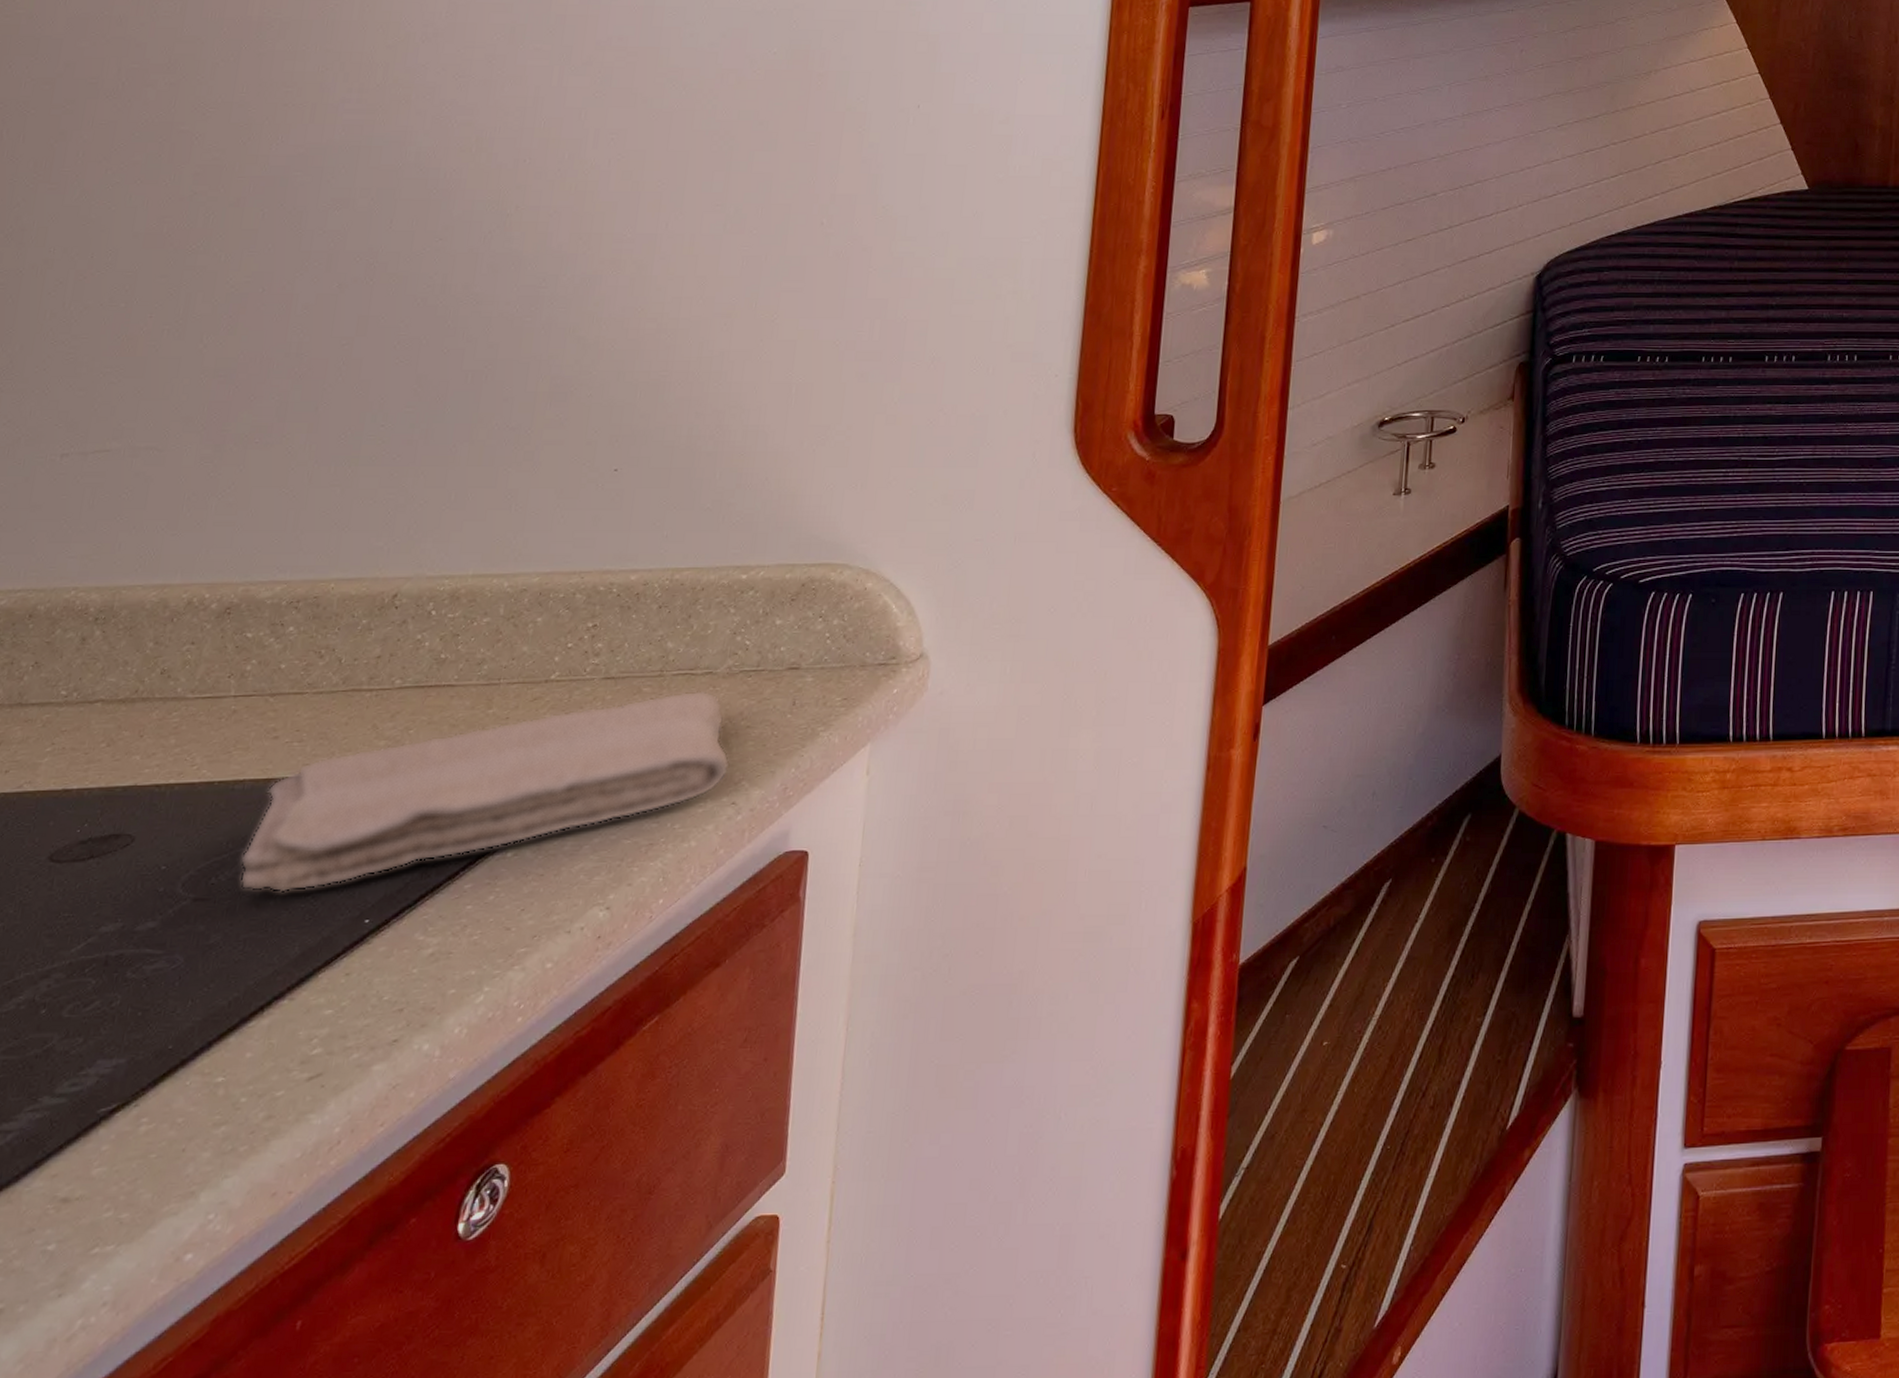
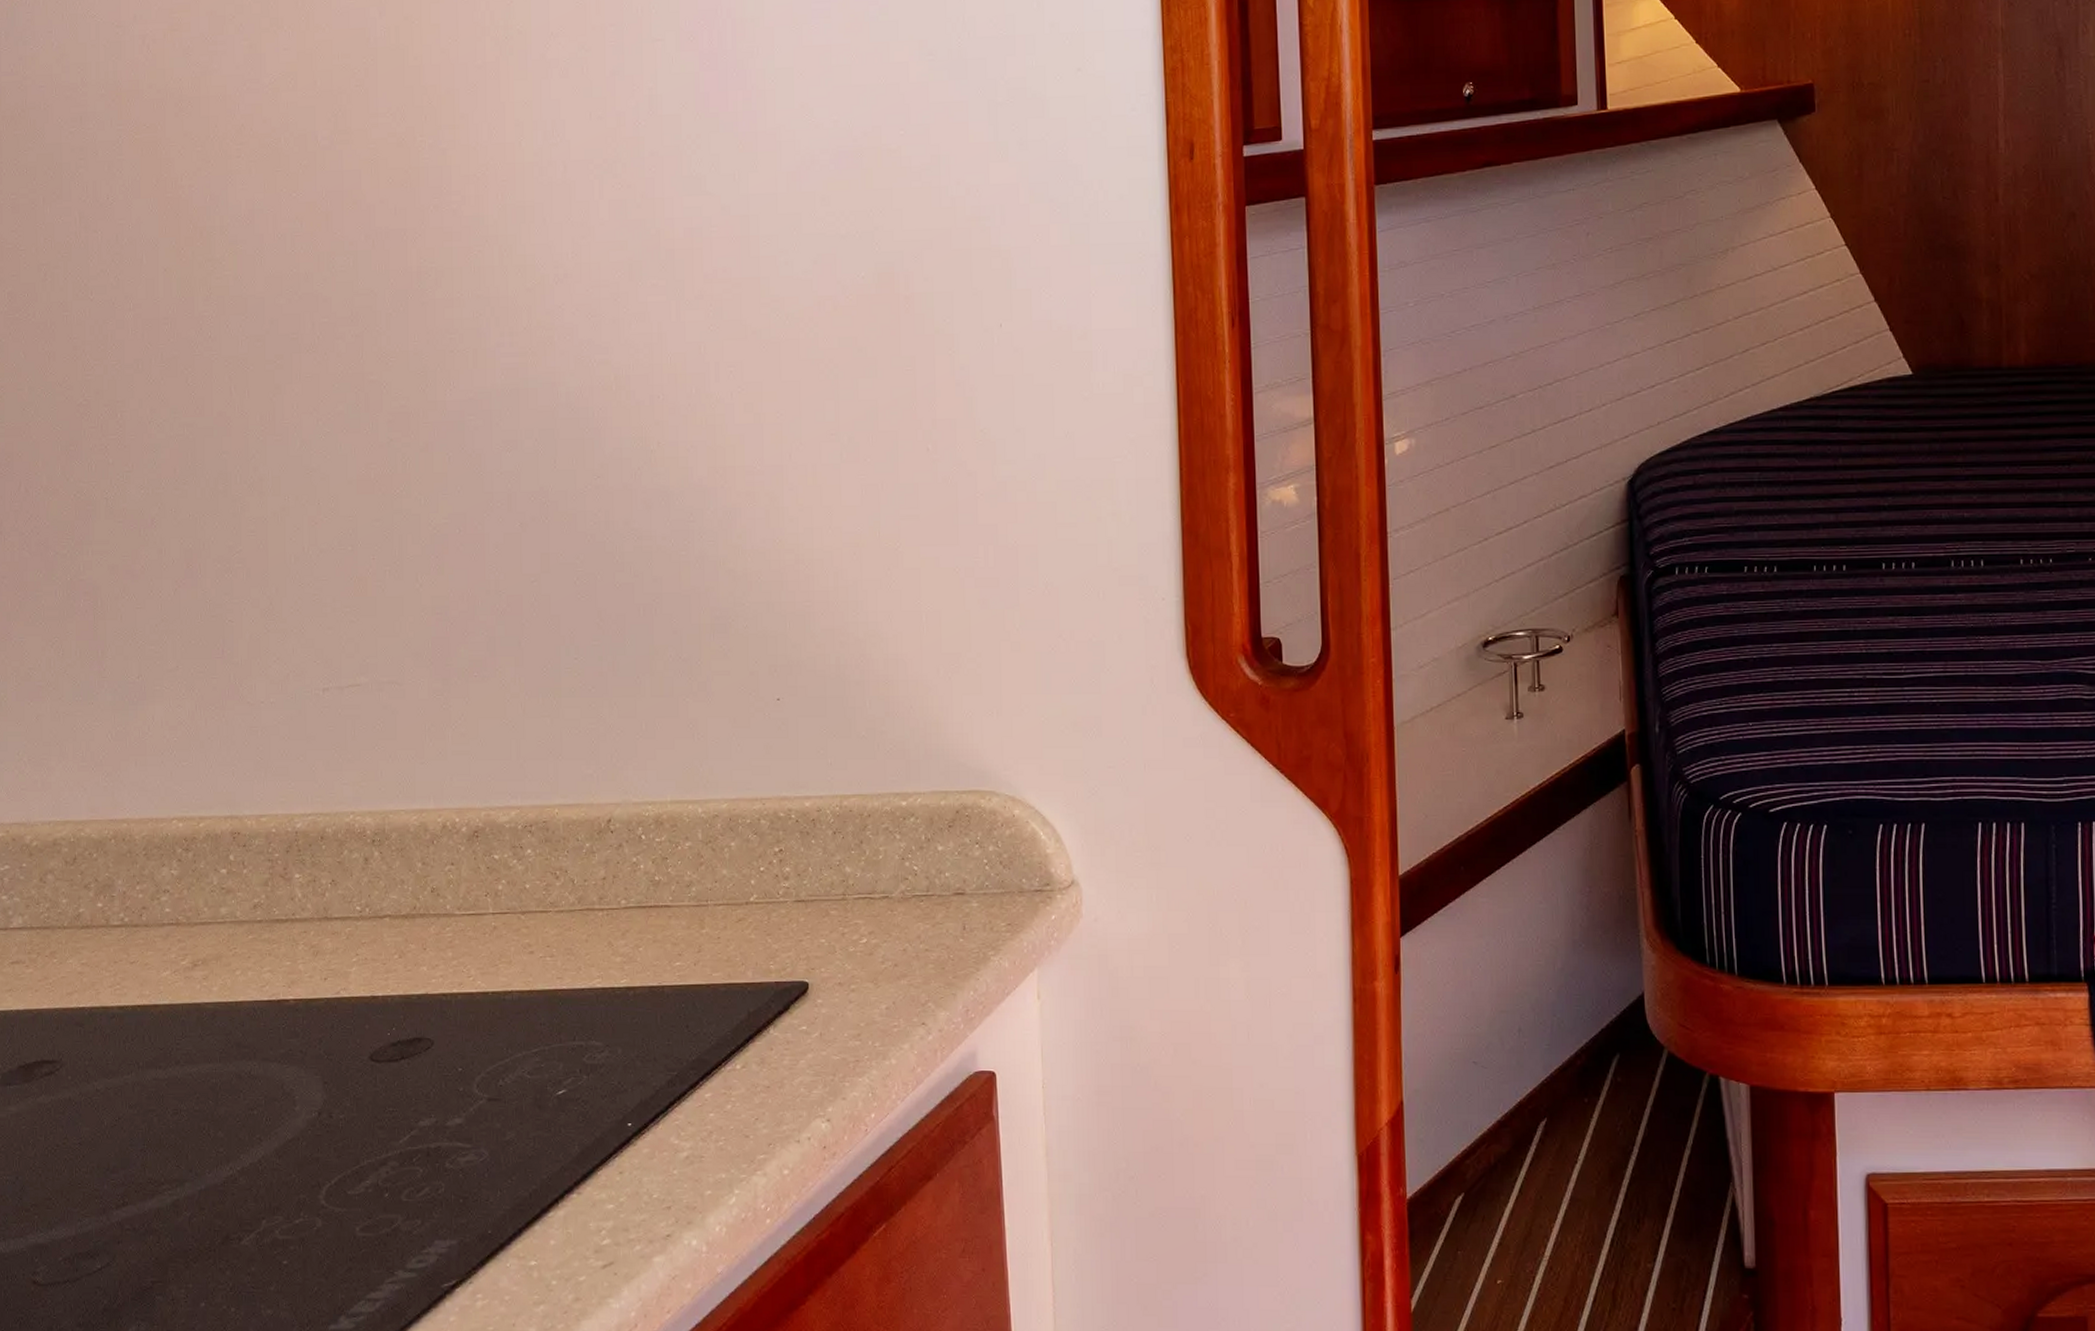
washcloth: present [240,691,730,894] -> none [520,914,916,1097]

